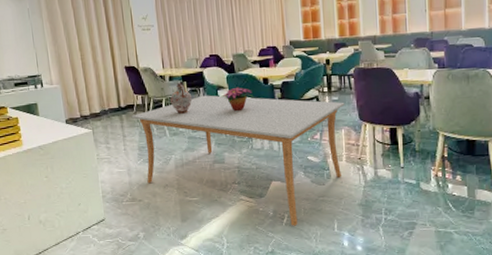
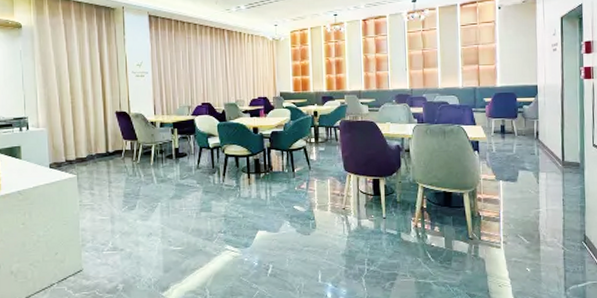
dining table: present [131,95,345,226] -> none [119,142,331,277]
ceramic jug: present [170,83,193,114] -> none [160,130,182,161]
flower arrangement: present [223,87,253,112] -> none [213,135,243,160]

